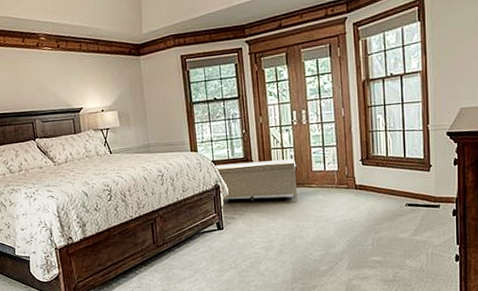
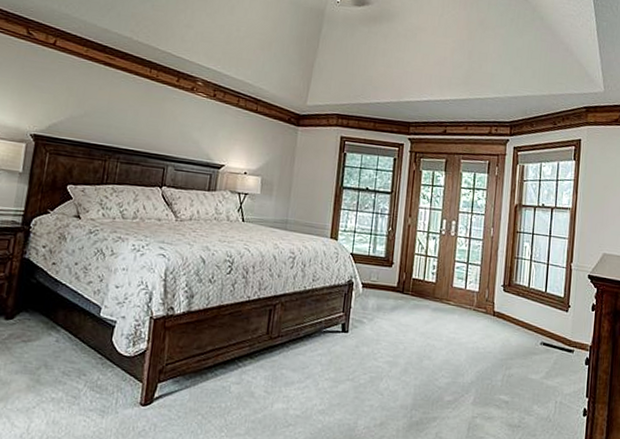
bench: present [216,159,298,201] -> none [353,259,438,317]

